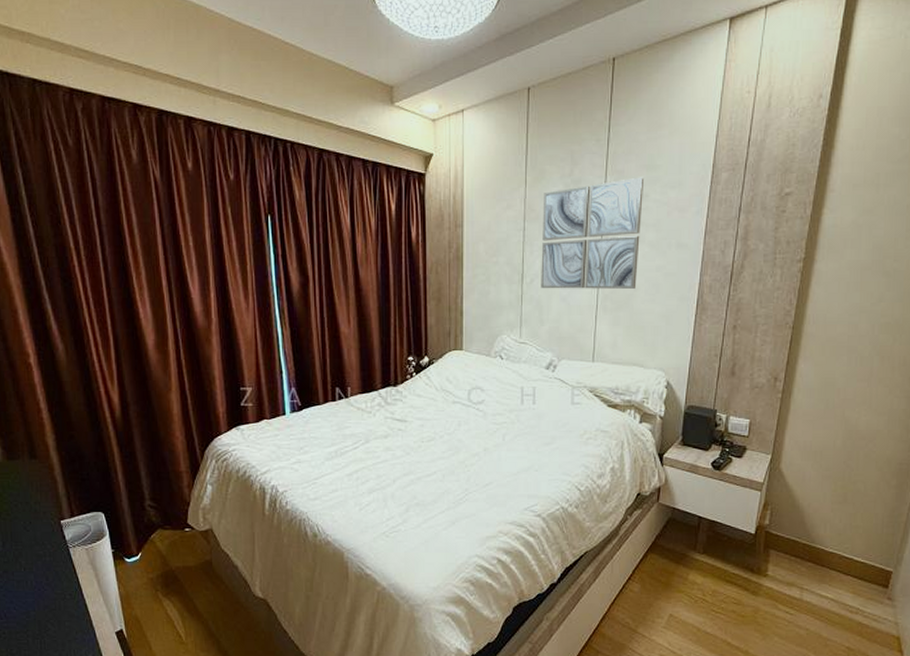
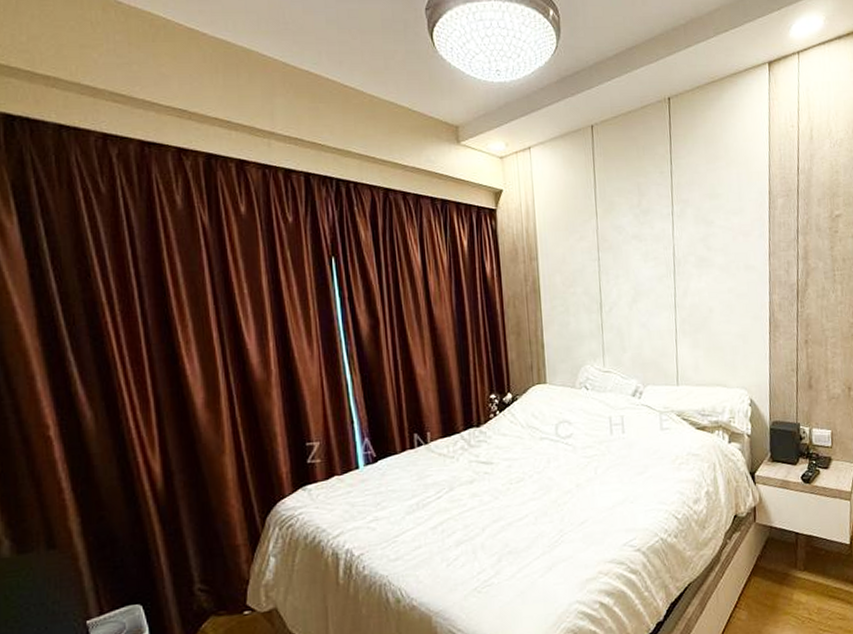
wall art: present [541,177,645,289] -> none [615,205,712,316]

